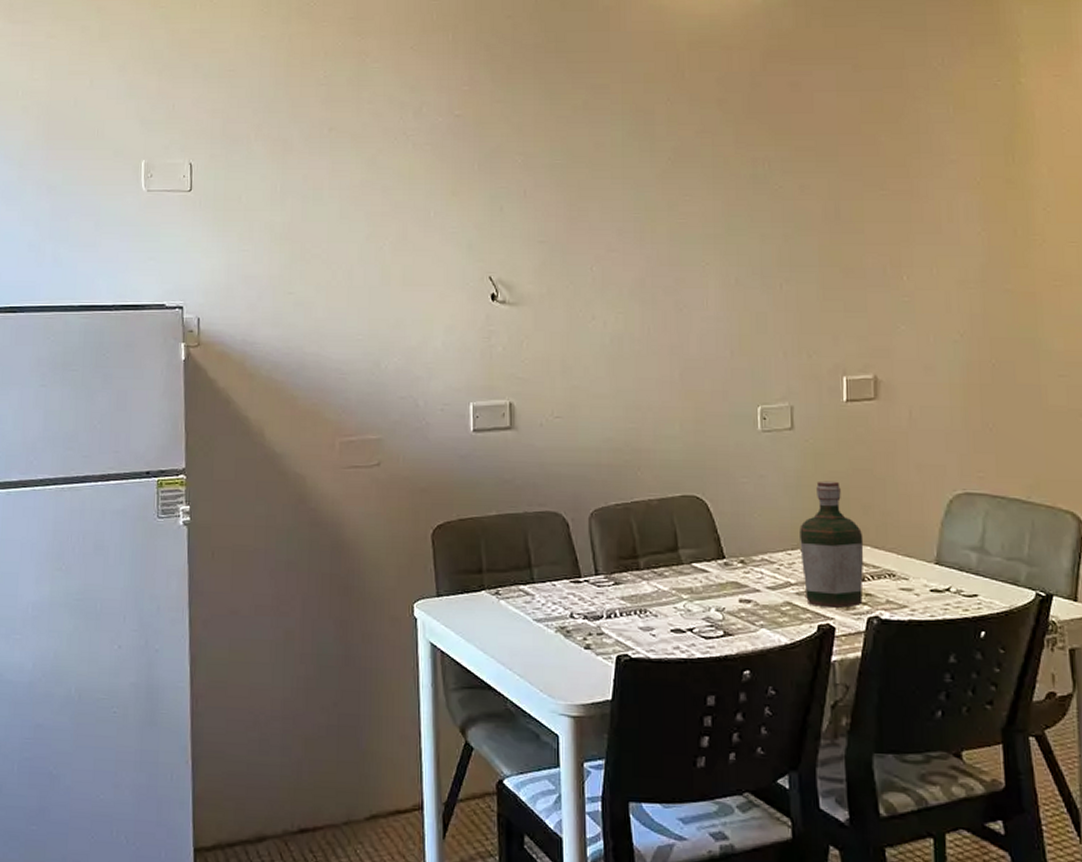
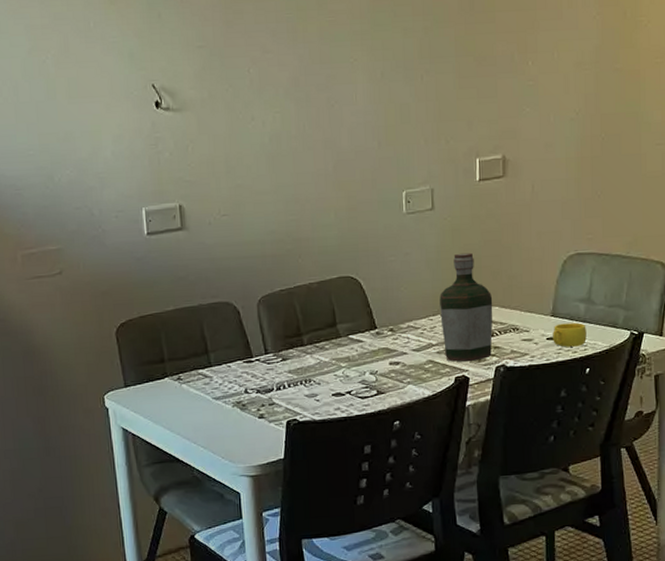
cup: none [938,574,980,604] -> present [553,322,587,347]

